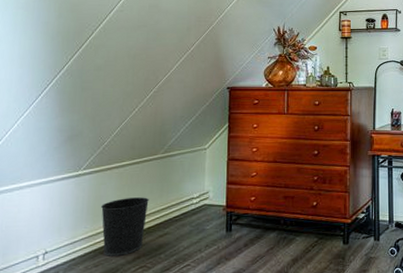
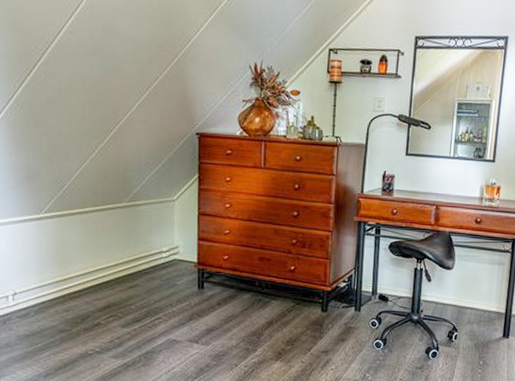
wastebasket: present [101,197,149,256] -> none [67,246,116,303]

